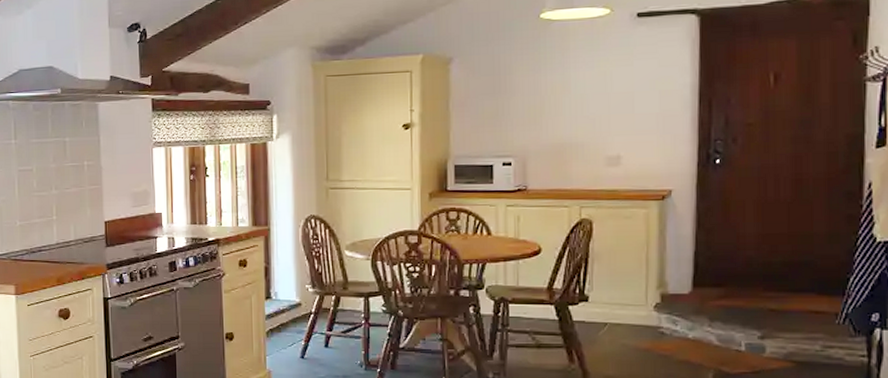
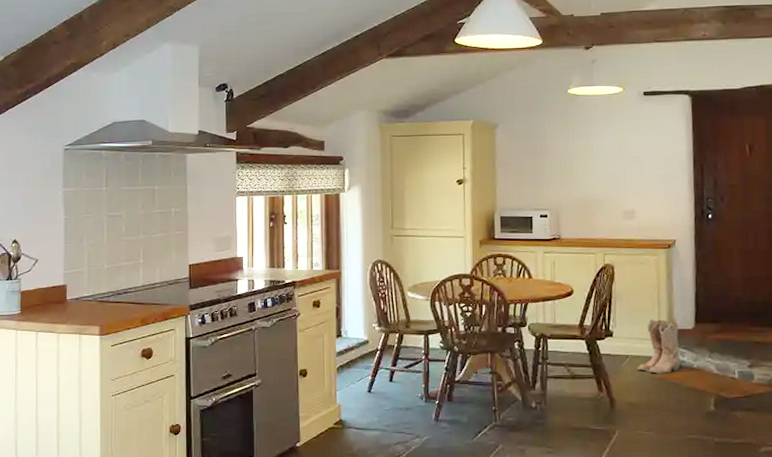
boots: none [618,281,672,344] -> present [638,318,680,374]

